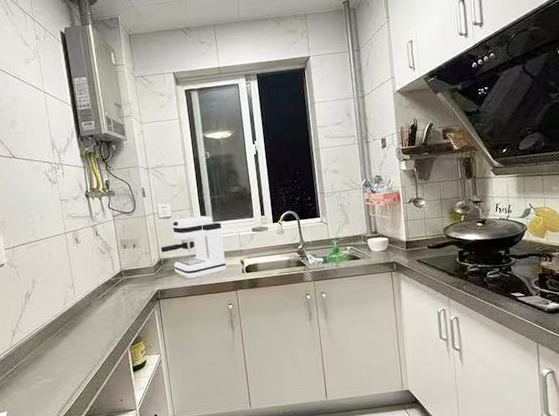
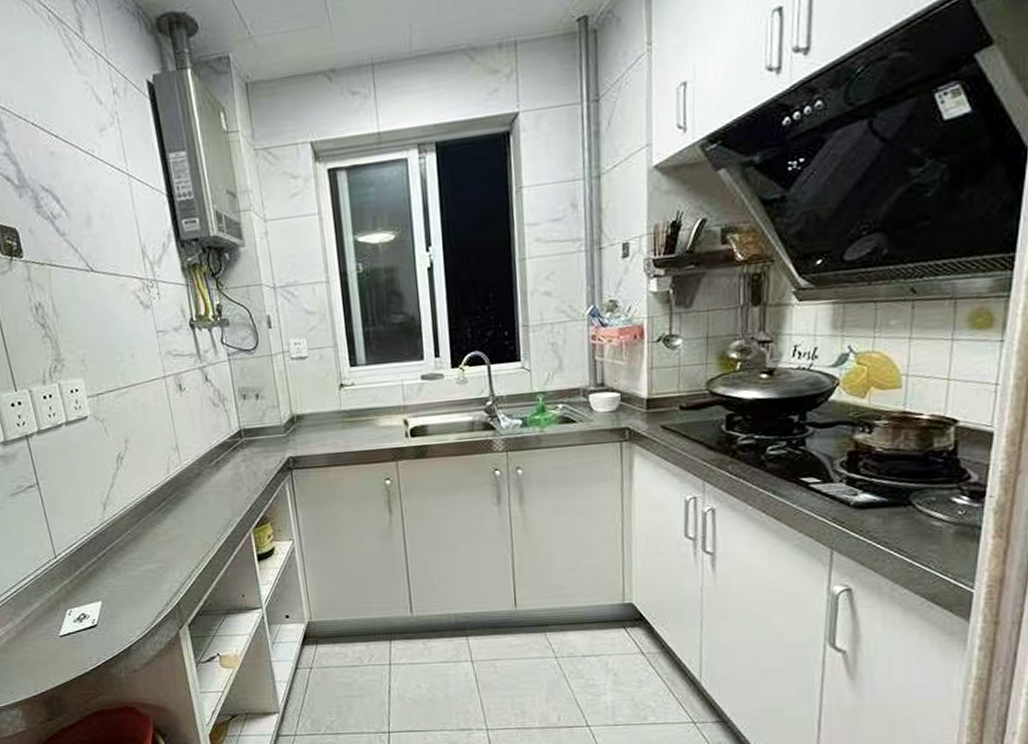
coffee maker: present [160,215,226,279] -> none [292,356,384,444]

